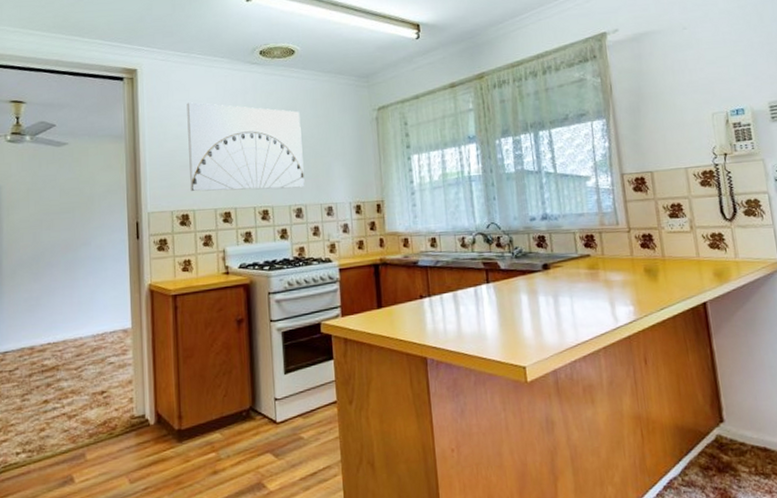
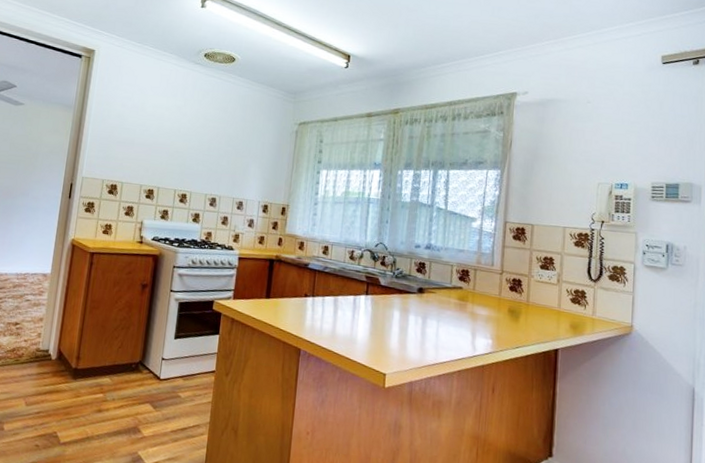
wall art: present [186,102,305,192] -> none [123,87,230,180]

